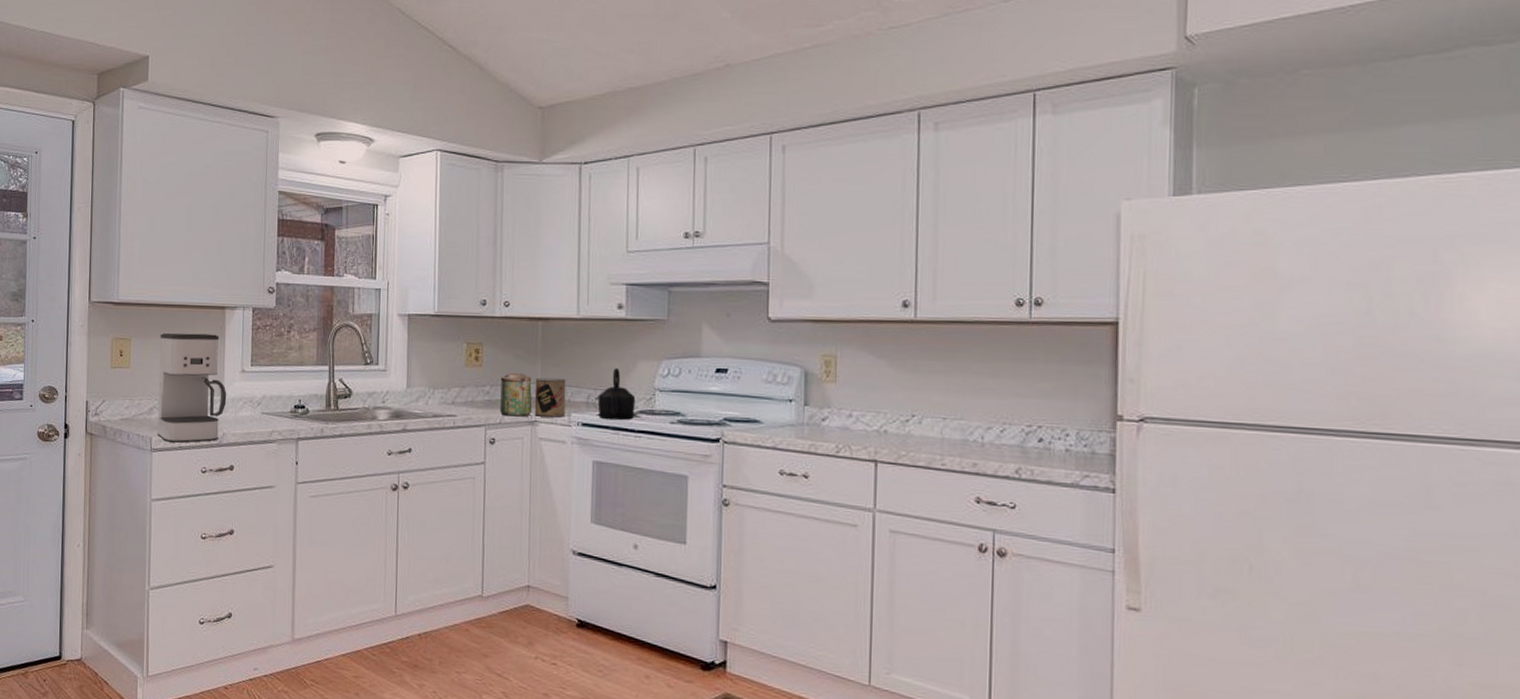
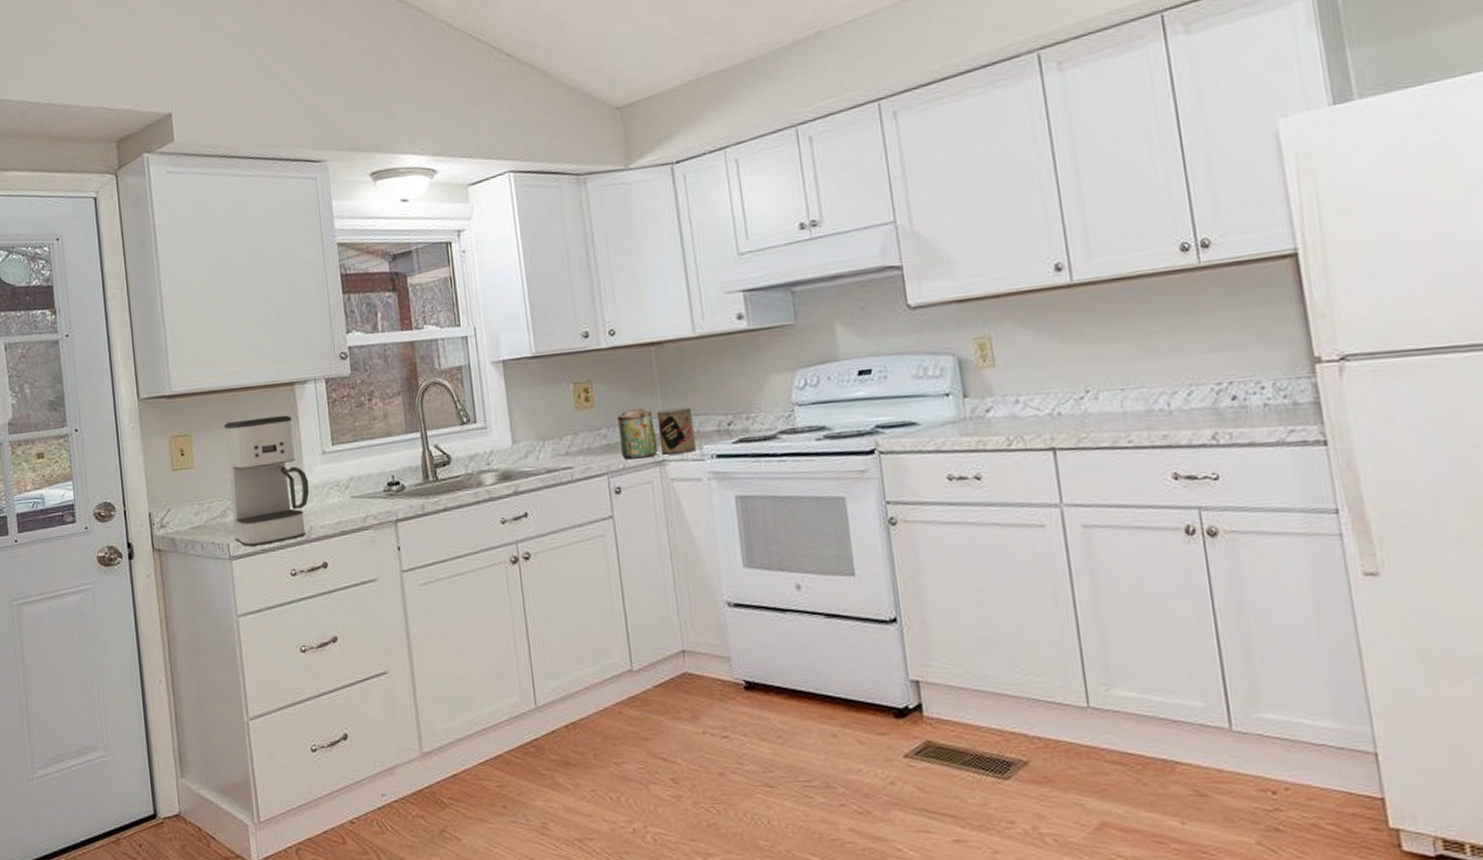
kettle: present [597,368,636,421] -> none [730,387,774,448]

